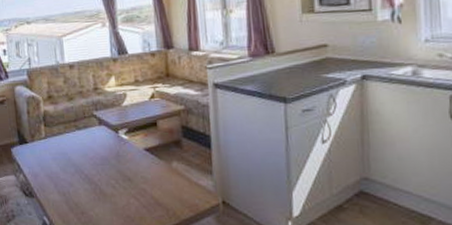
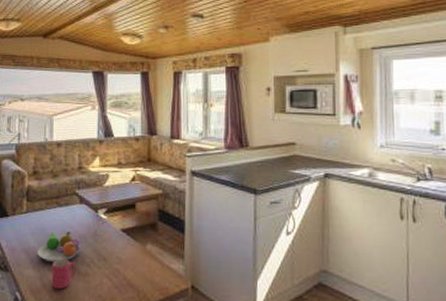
fruit bowl: none [60,154,104,186] -> present [37,232,81,263]
mug: none [76,181,101,211] -> present [51,258,76,289]

